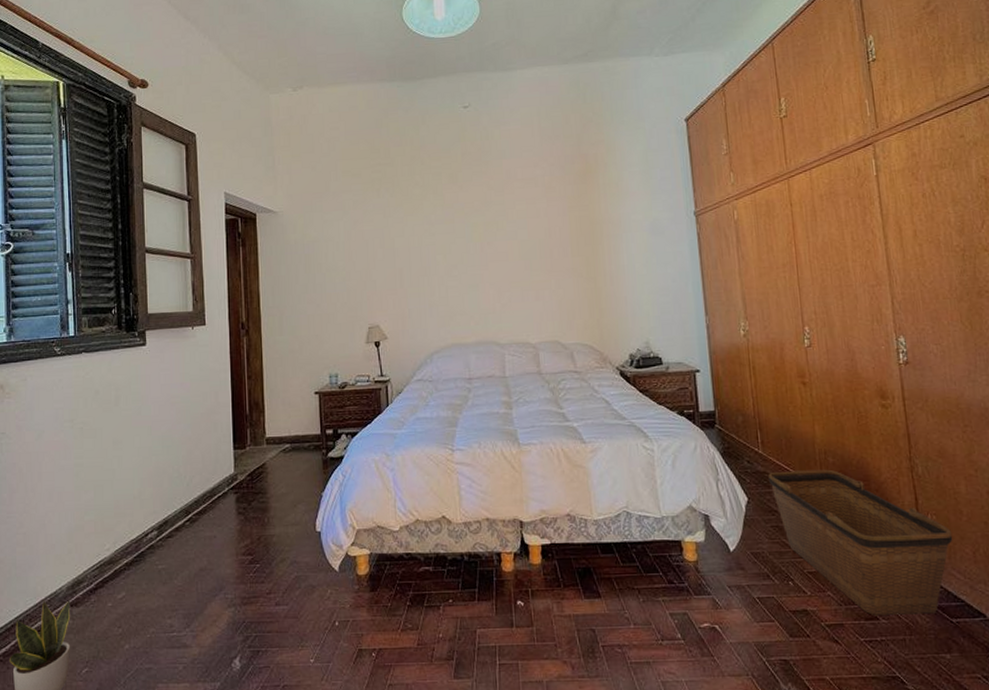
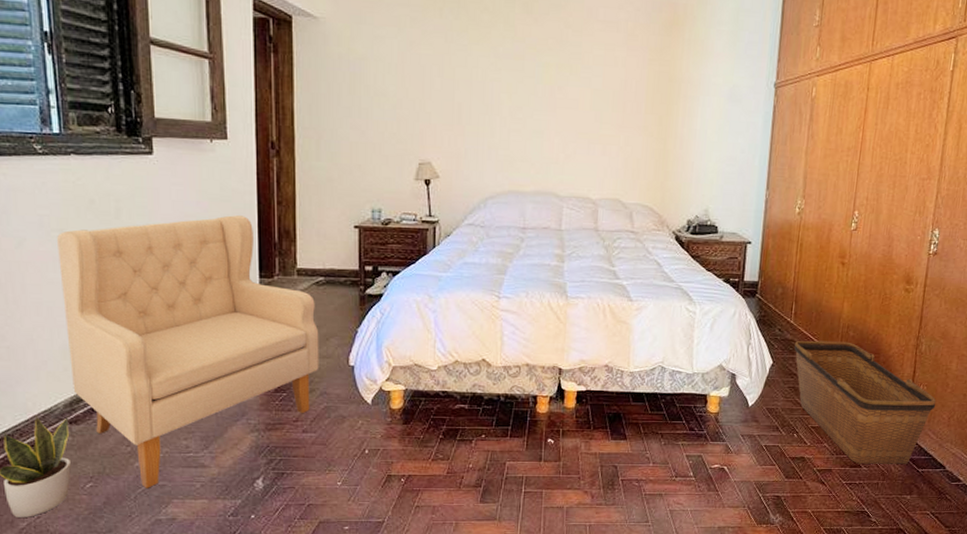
chair: none [69,392,289,672] -> present [57,215,319,488]

